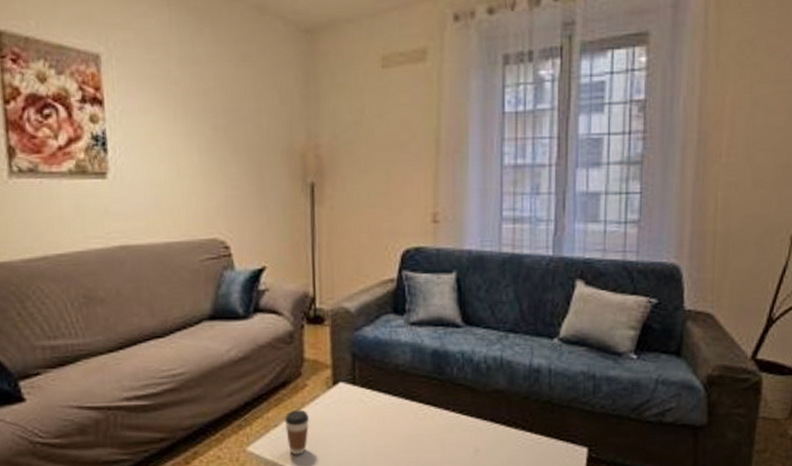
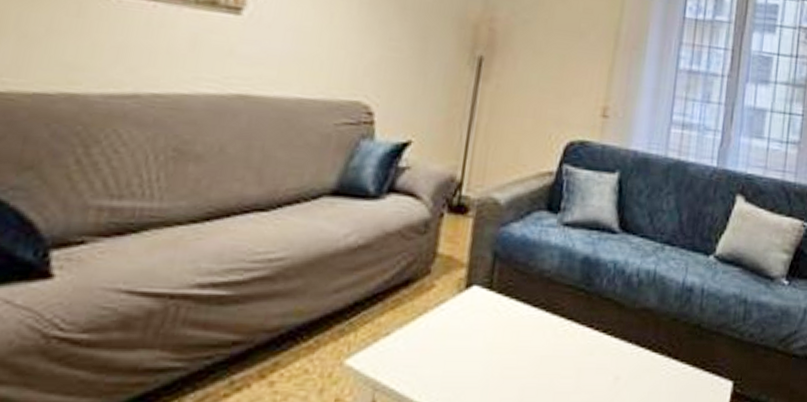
coffee cup: present [284,409,310,455] -> none [398,315,431,373]

